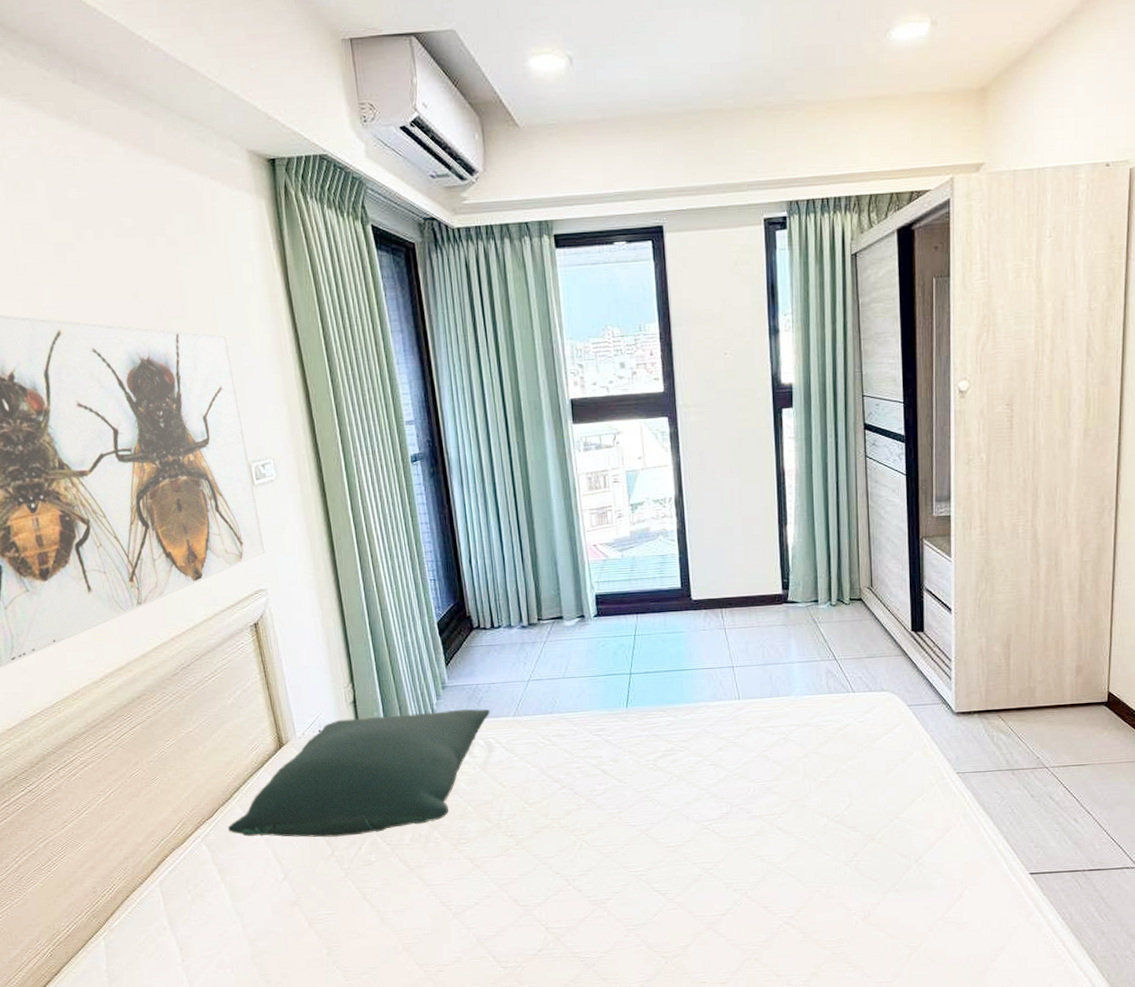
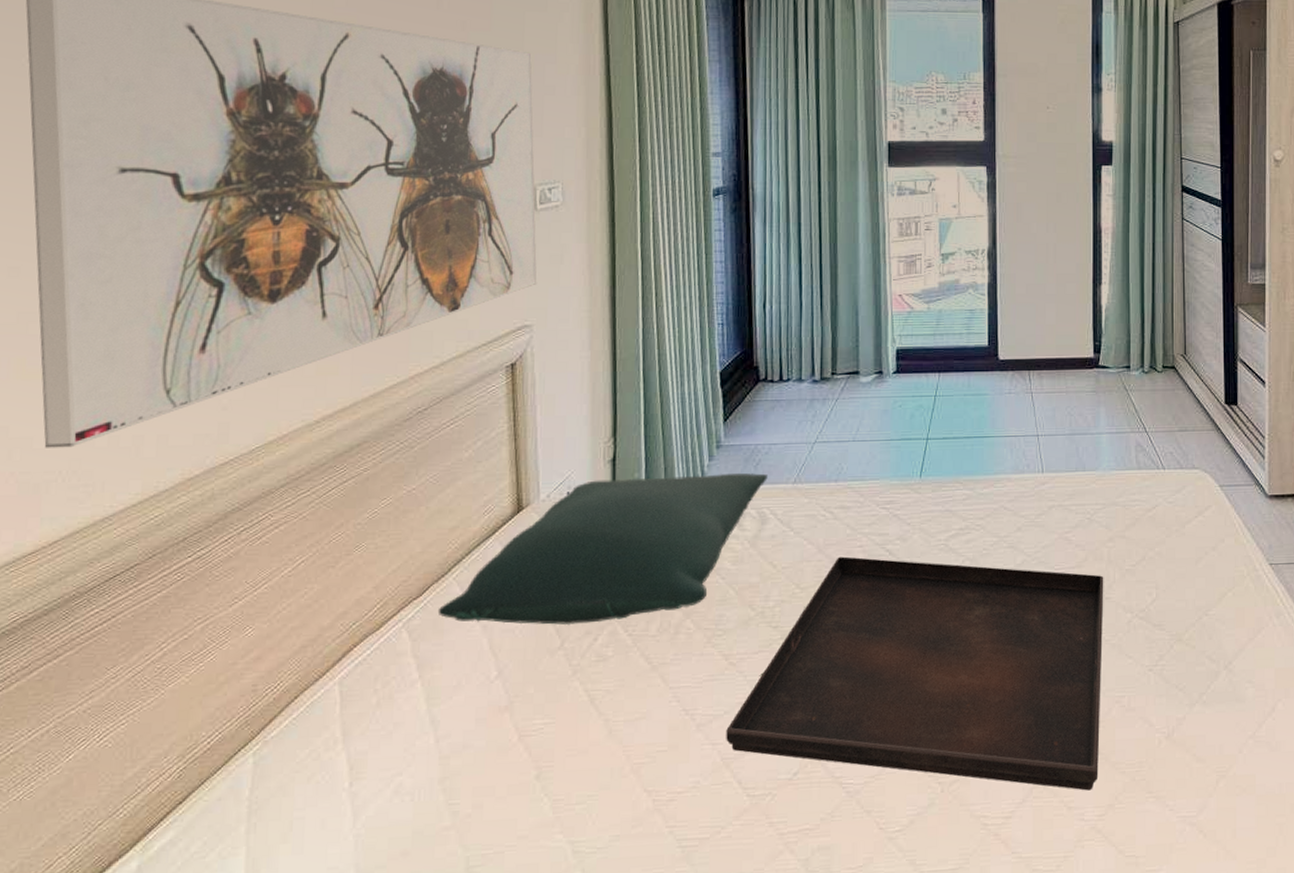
serving tray: none [478,776,803,962] -> present [726,556,1104,791]

